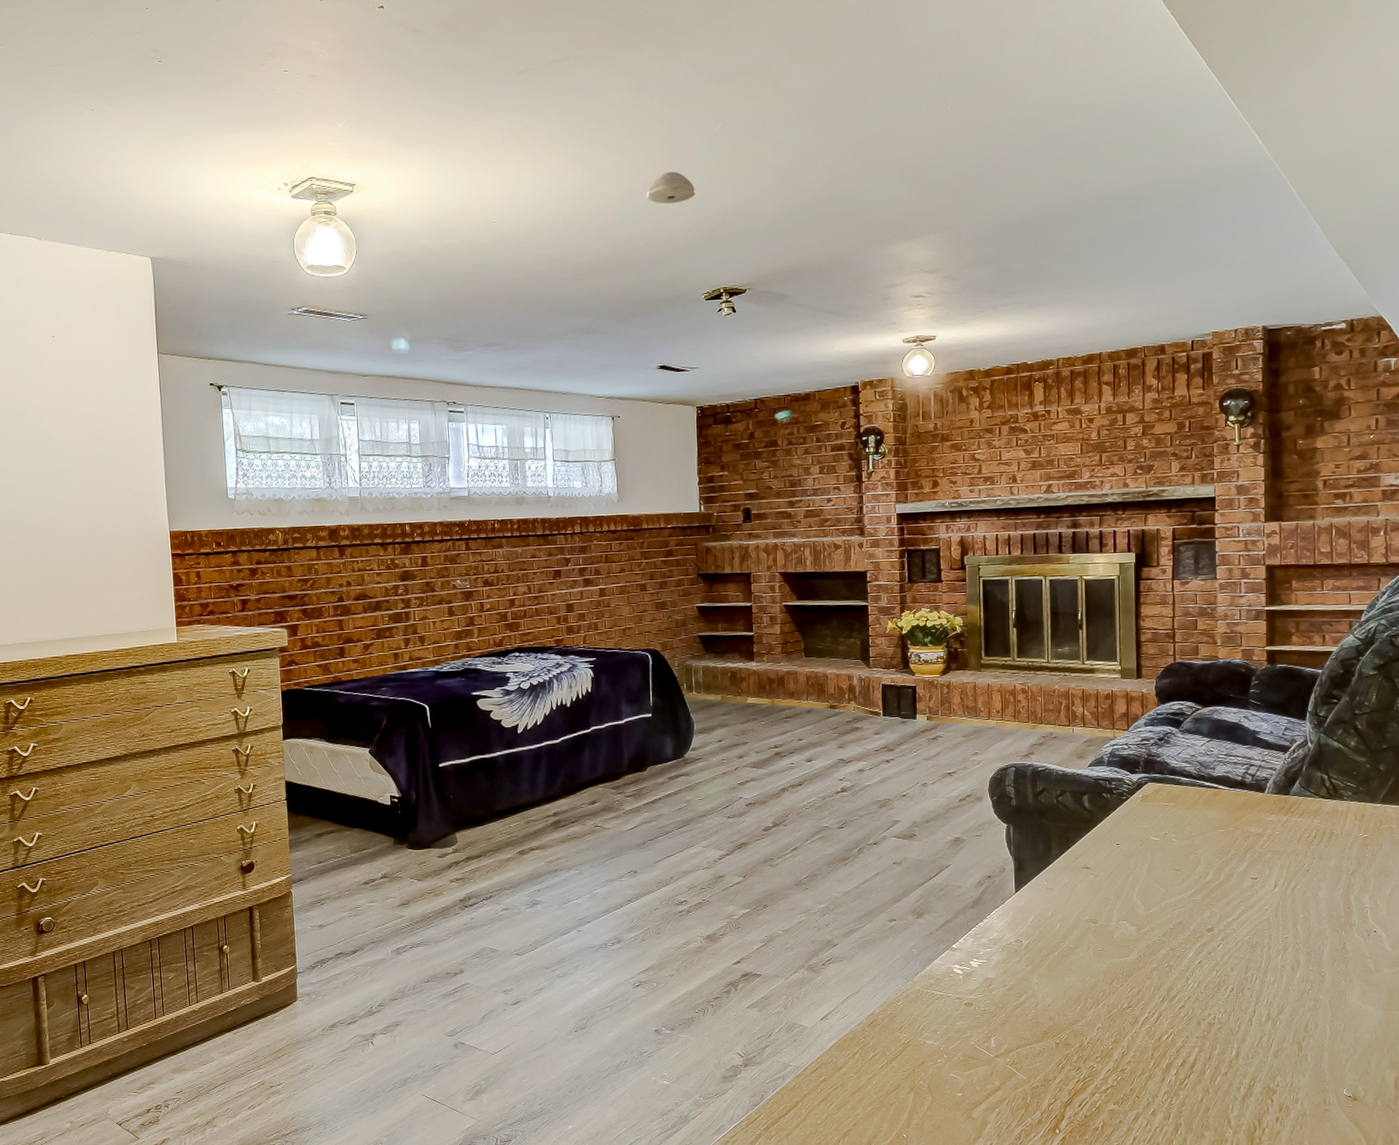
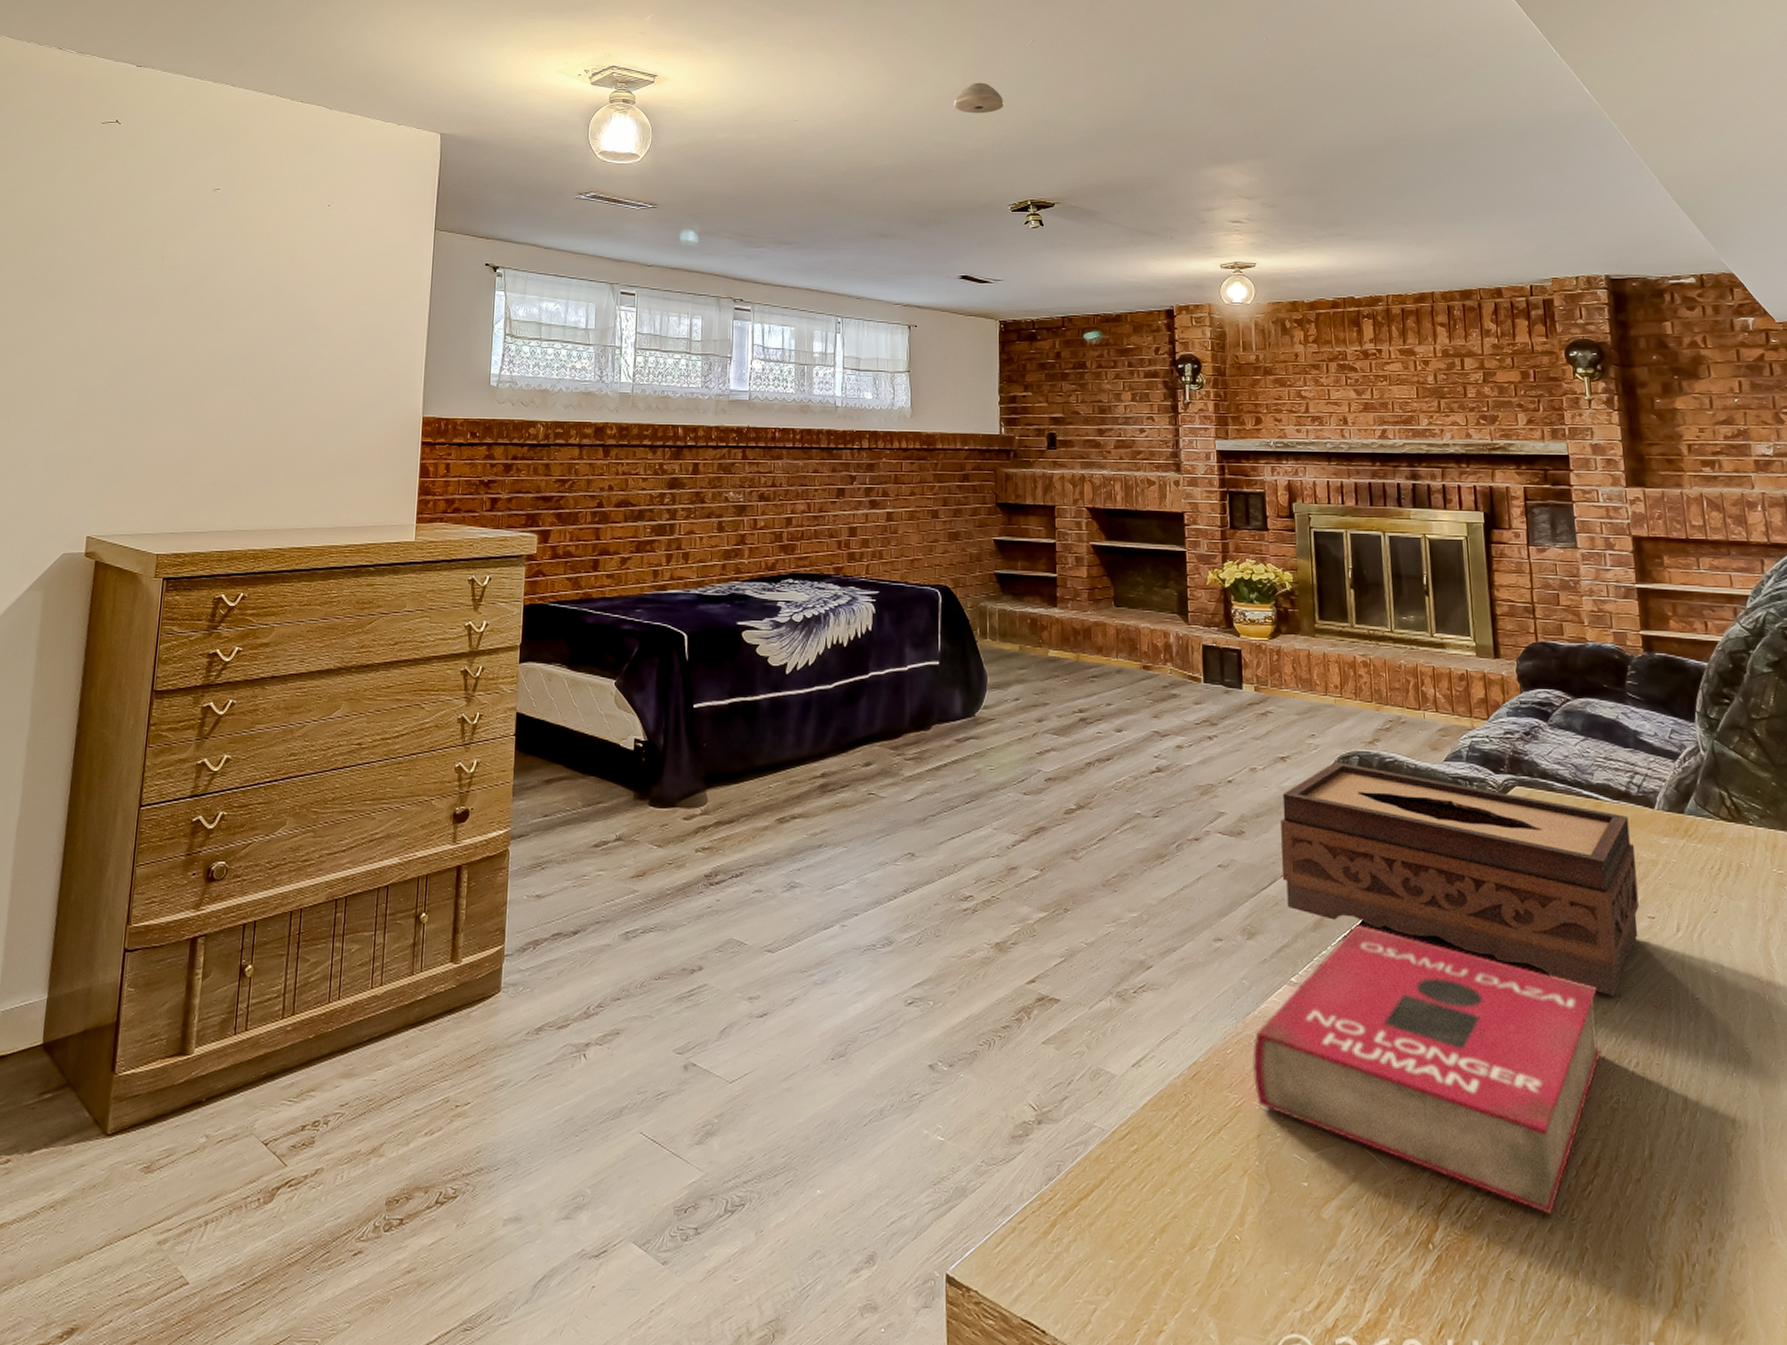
book: none [918,900,1204,1102] -> present [1252,923,1601,1214]
tissue box: none [946,773,1245,940] -> present [1281,762,1639,996]

